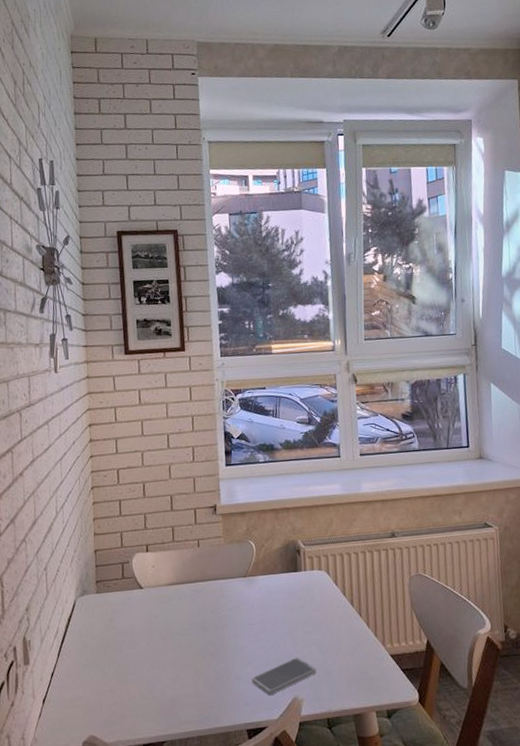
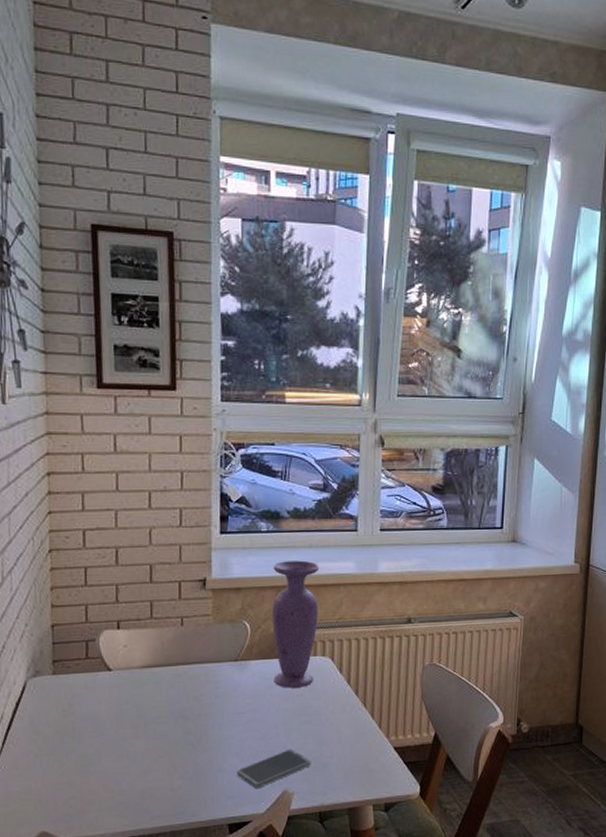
vase: none [271,485,313,601] -> present [271,560,320,688]

